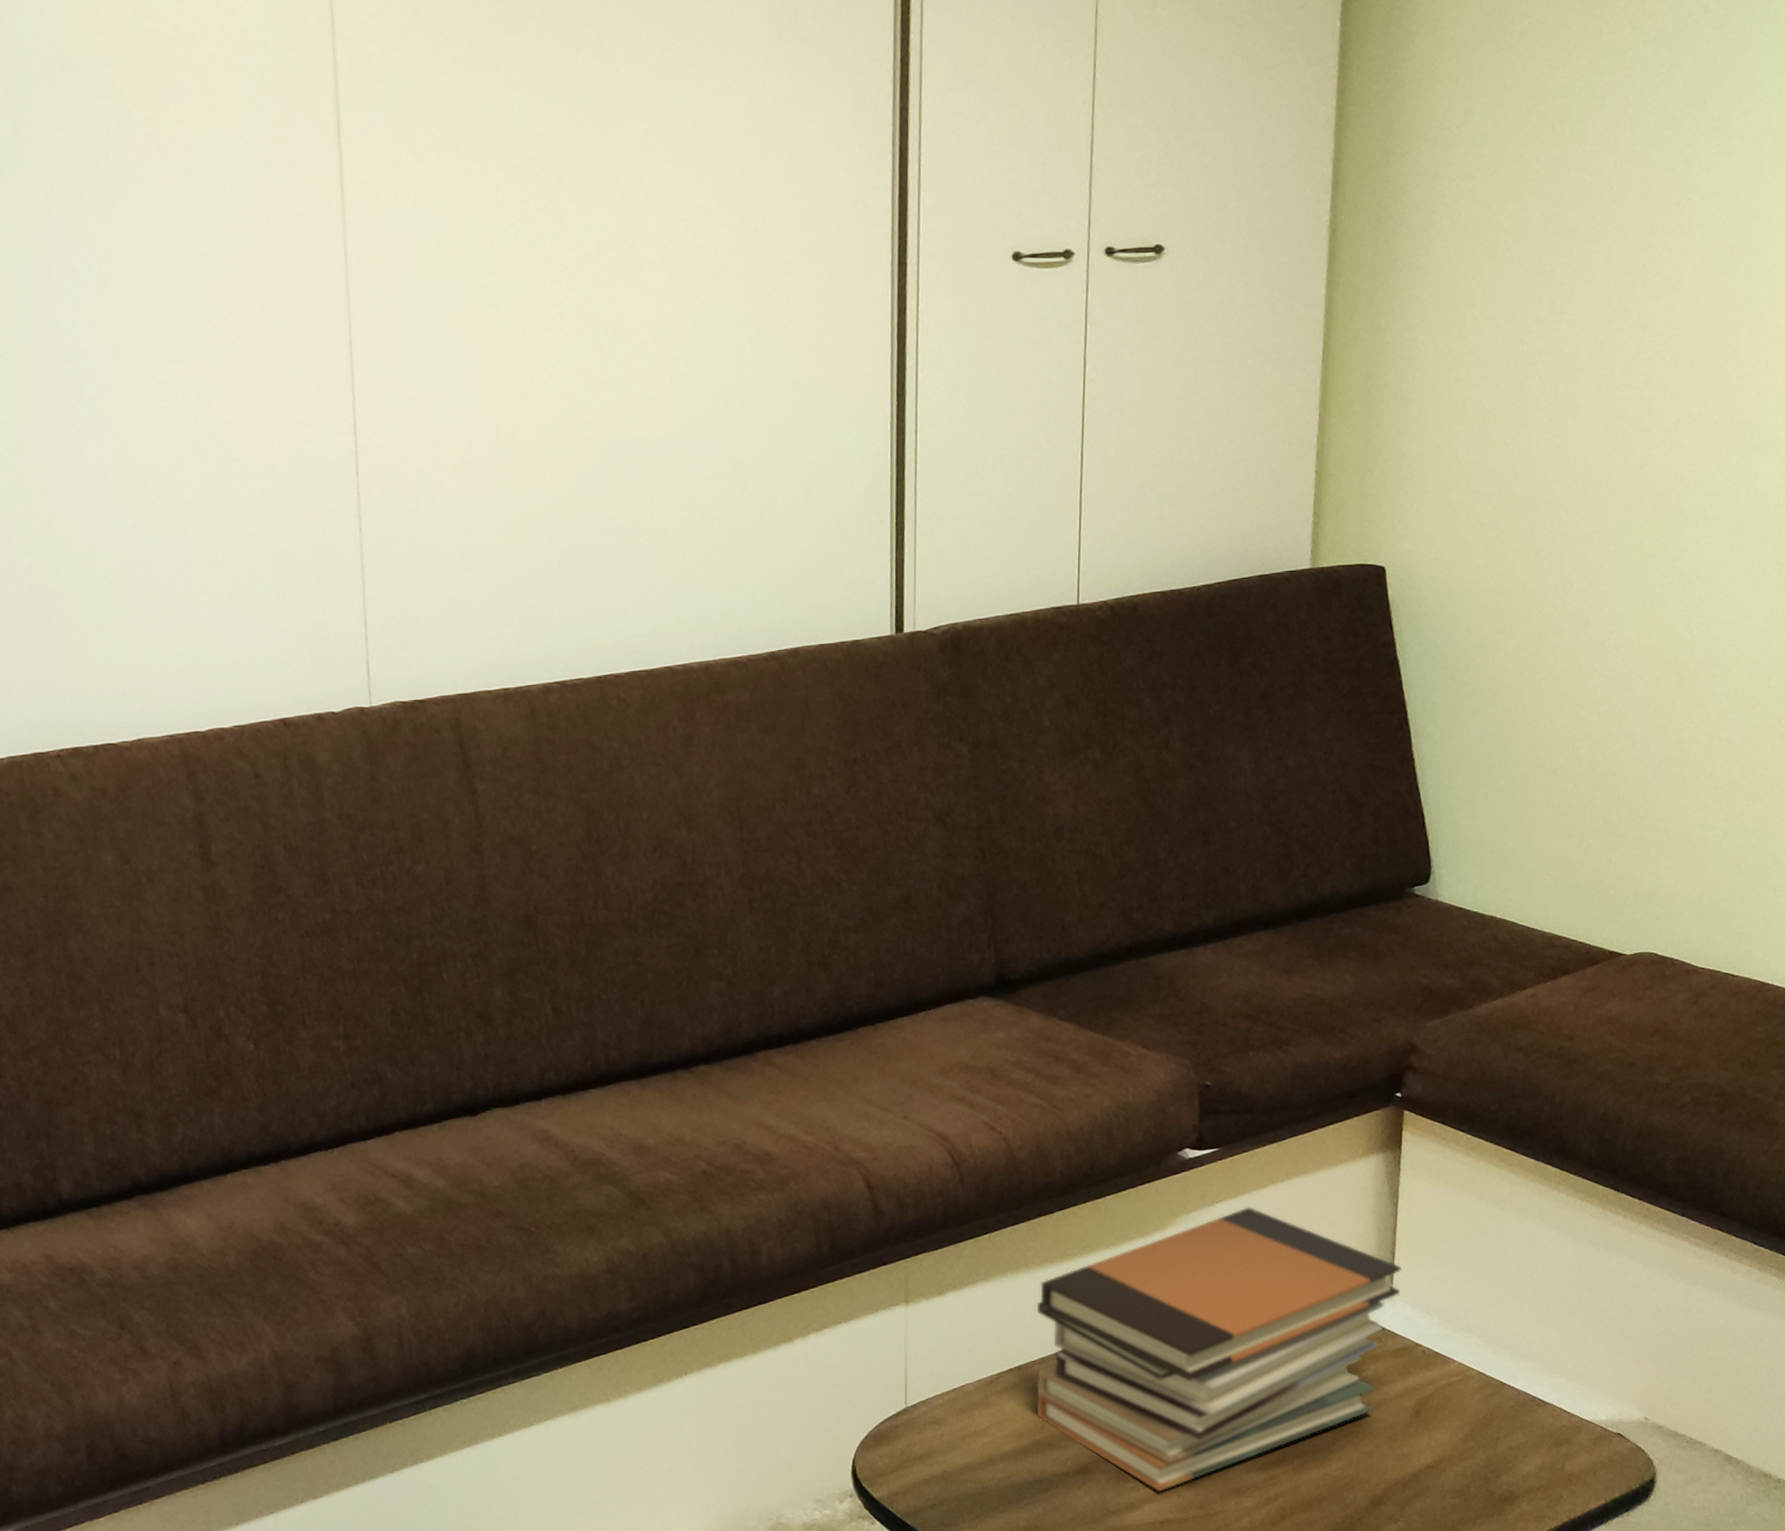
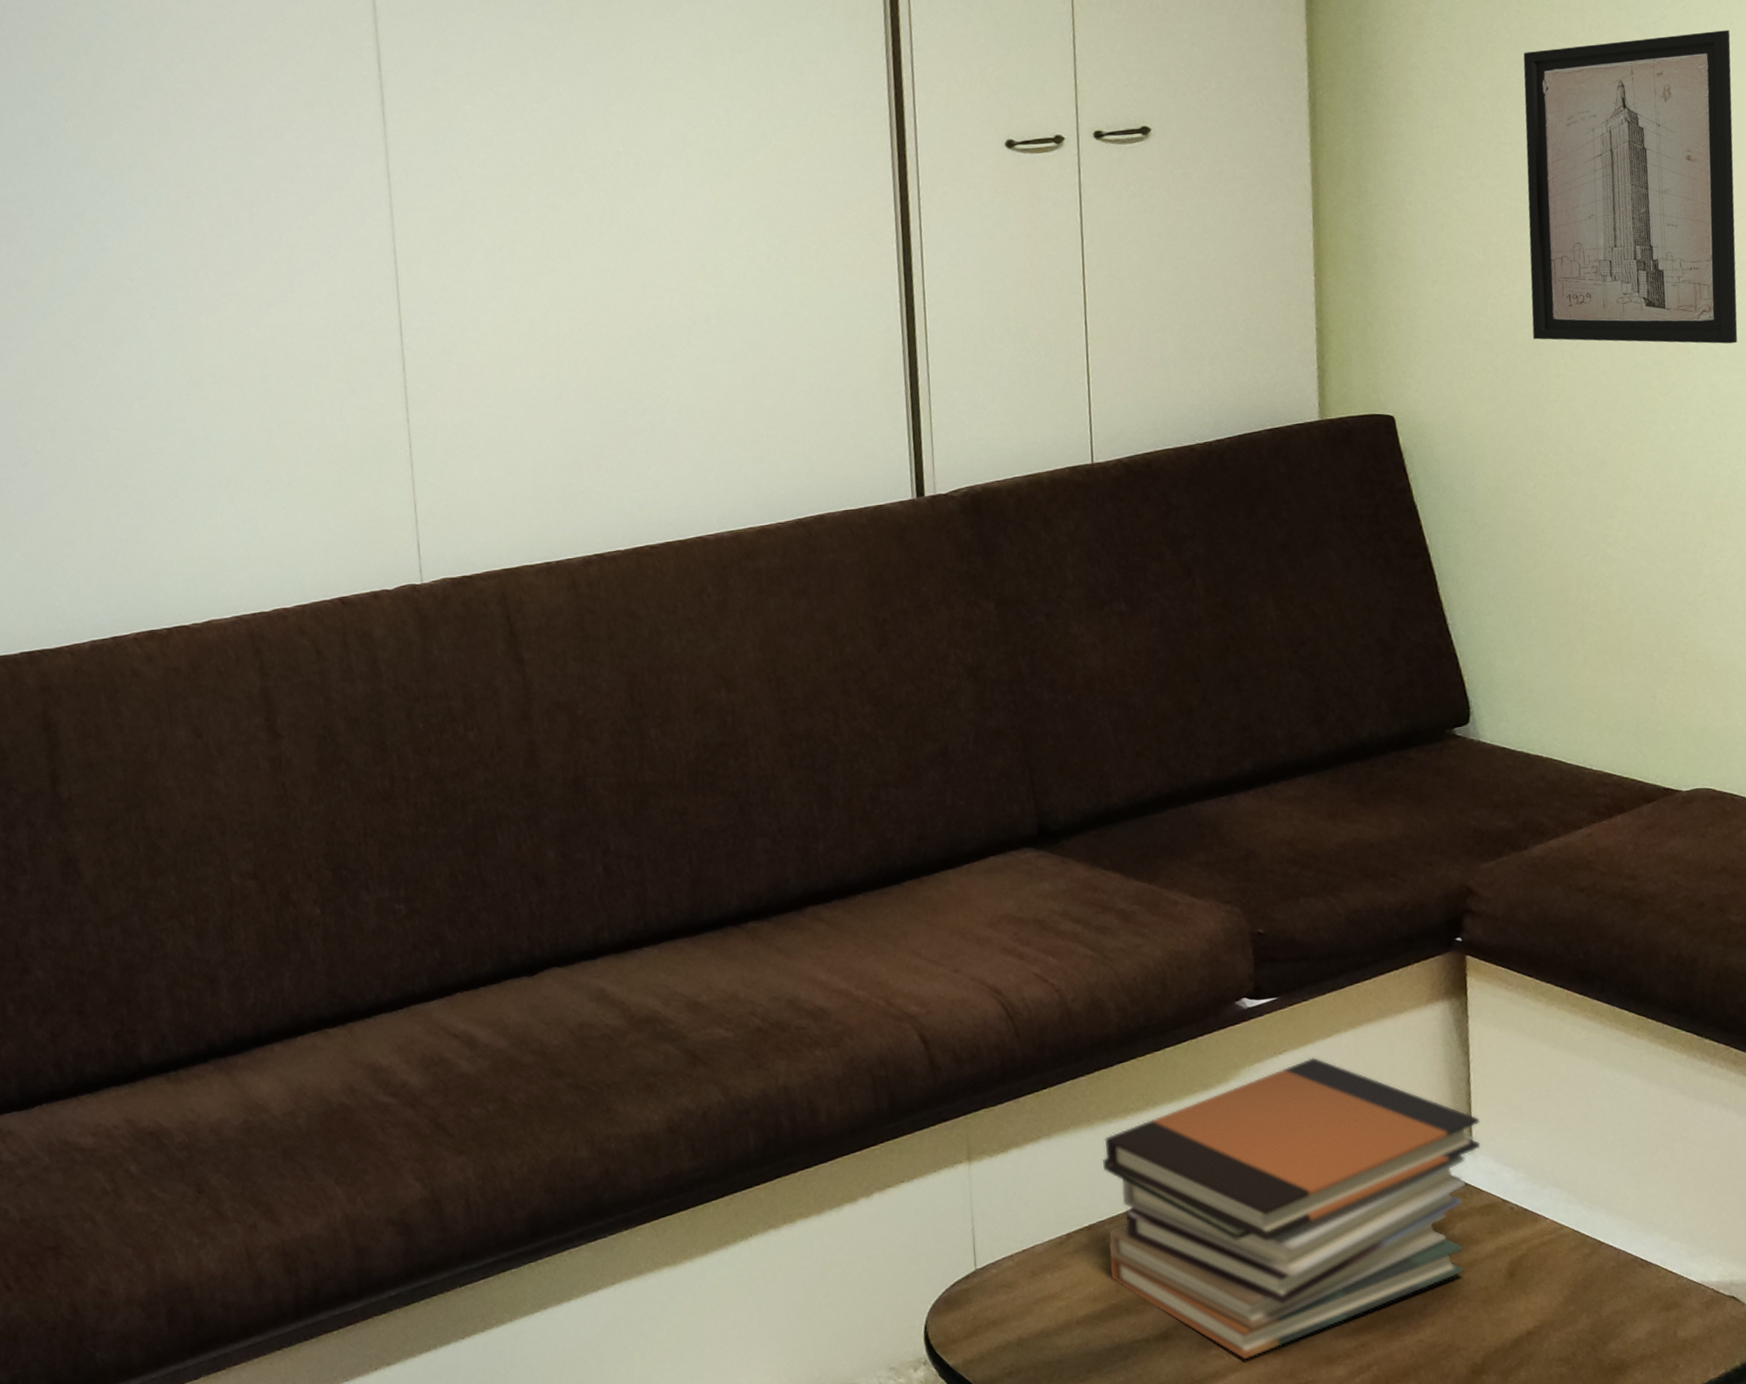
wall art: none [1530,173,1760,506] -> present [1523,30,1738,344]

